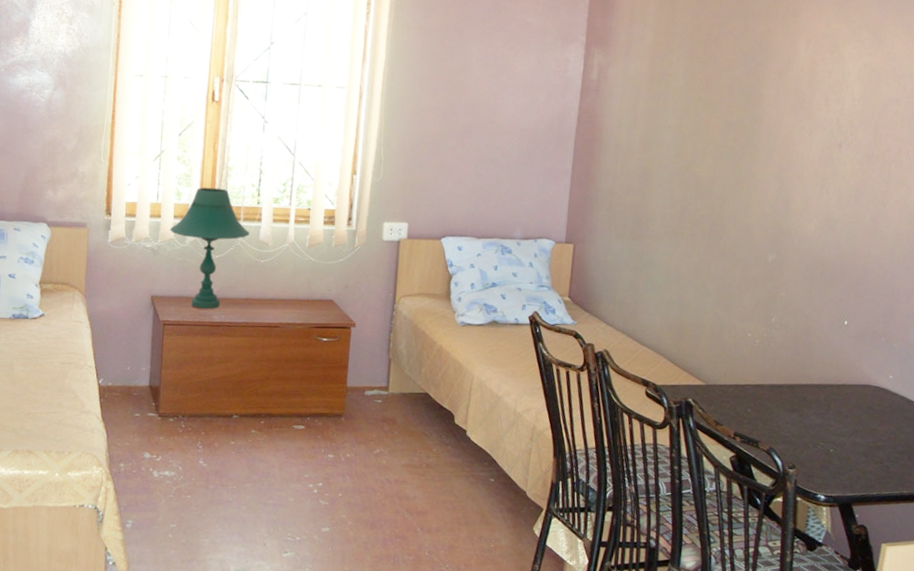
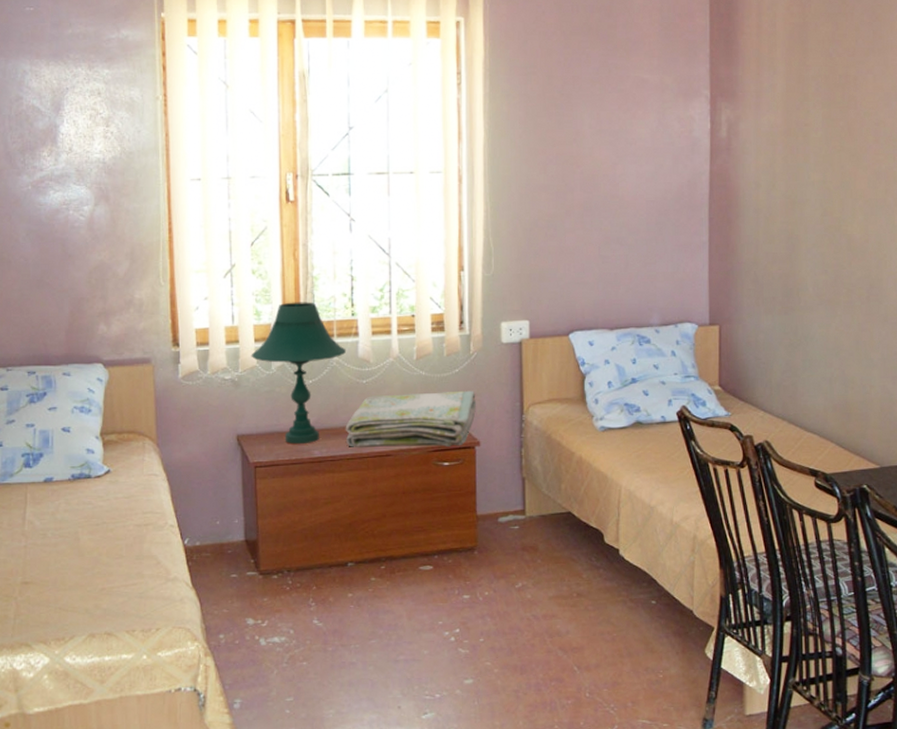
towel: none [242,274,356,326] -> present [345,390,476,448]

